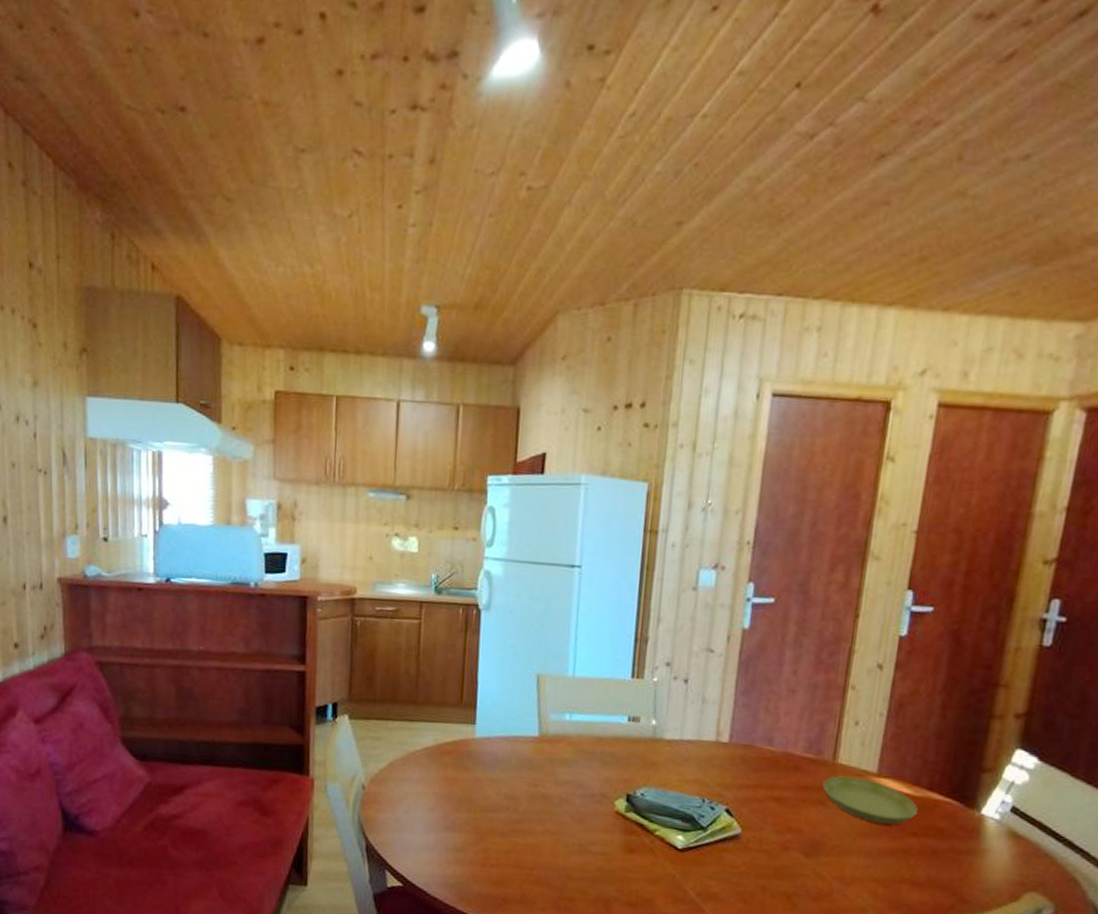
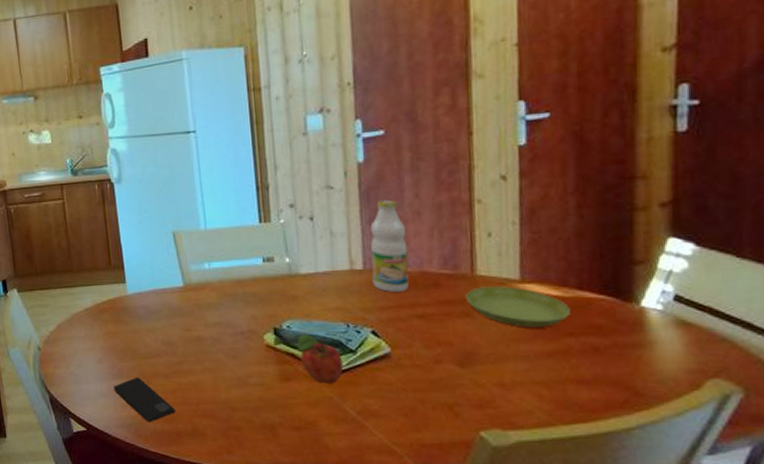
smartphone: none [442,831,507,884] -> present [114,377,176,423]
fruit: none [647,804,692,861] -> present [296,334,344,384]
bottle: none [735,671,779,772] -> present [370,199,409,293]

